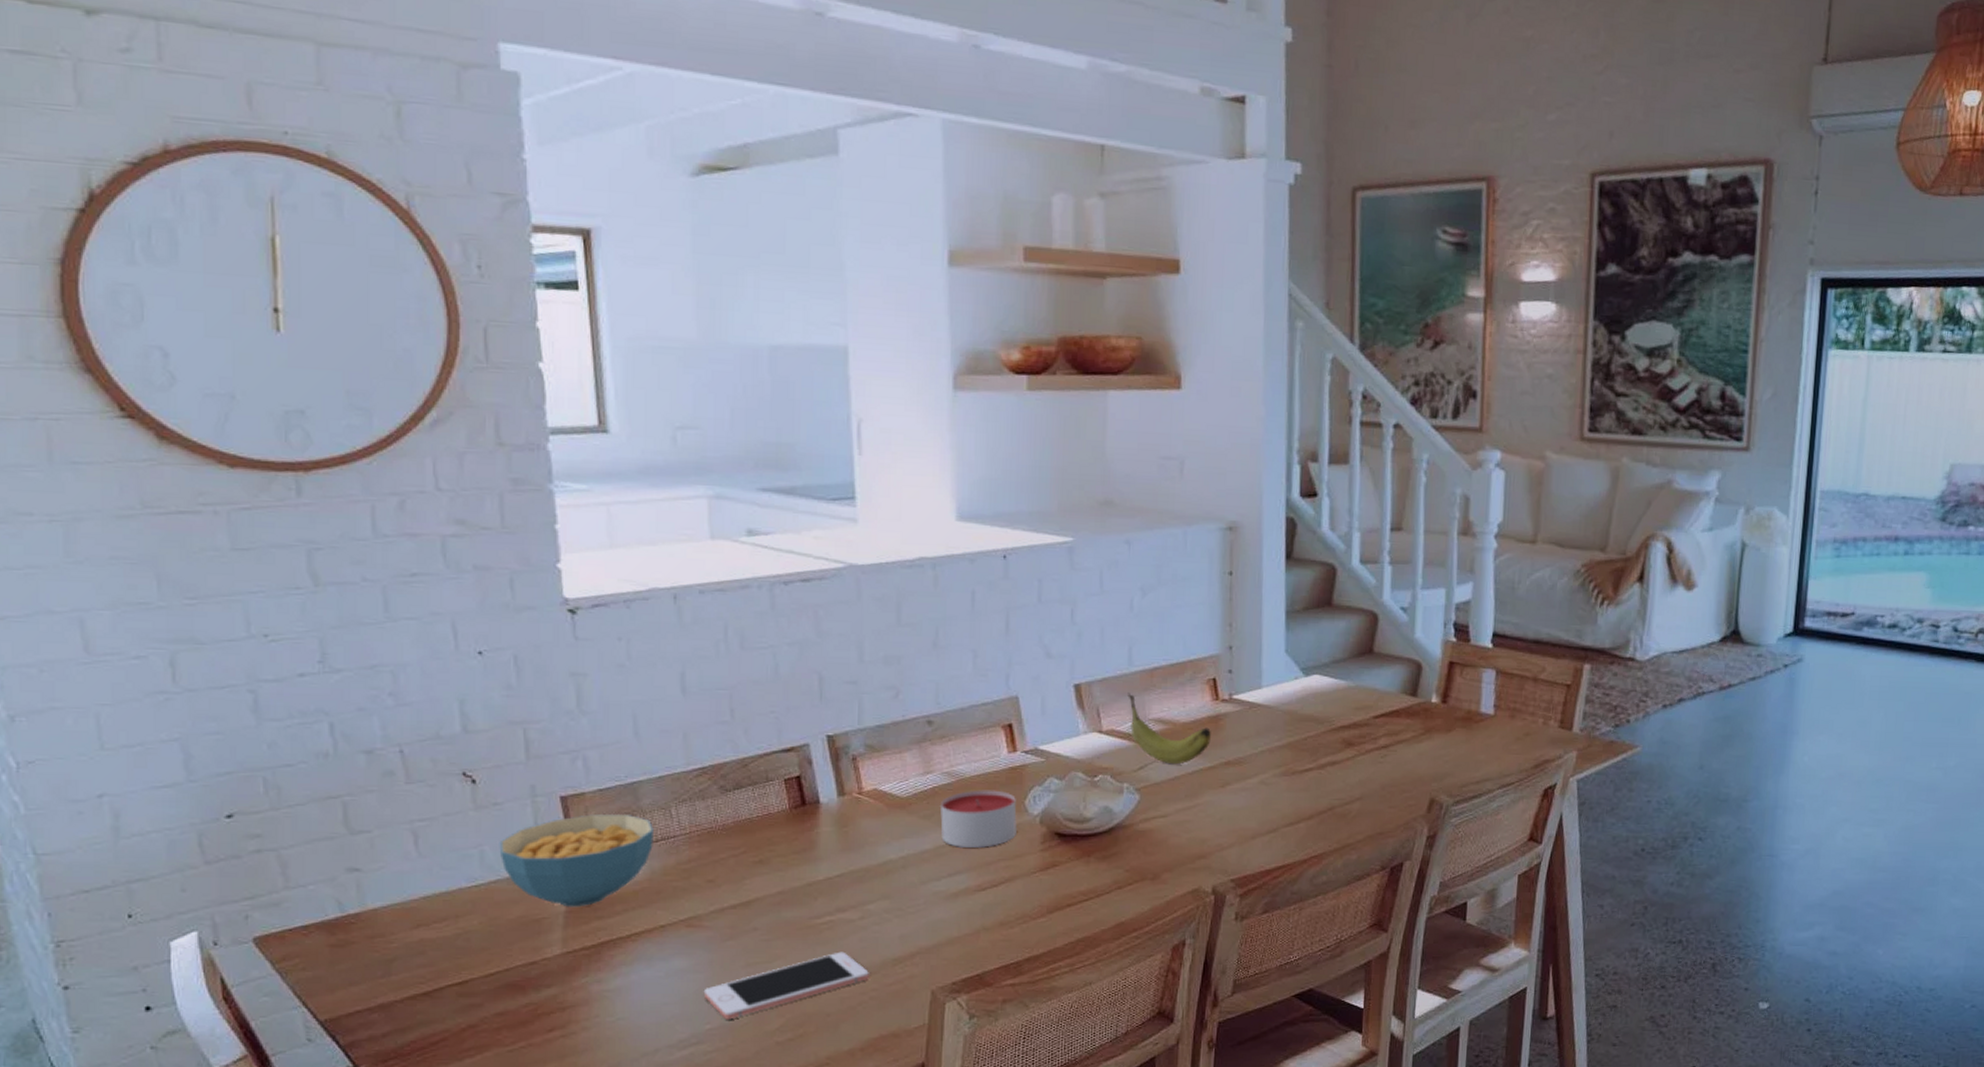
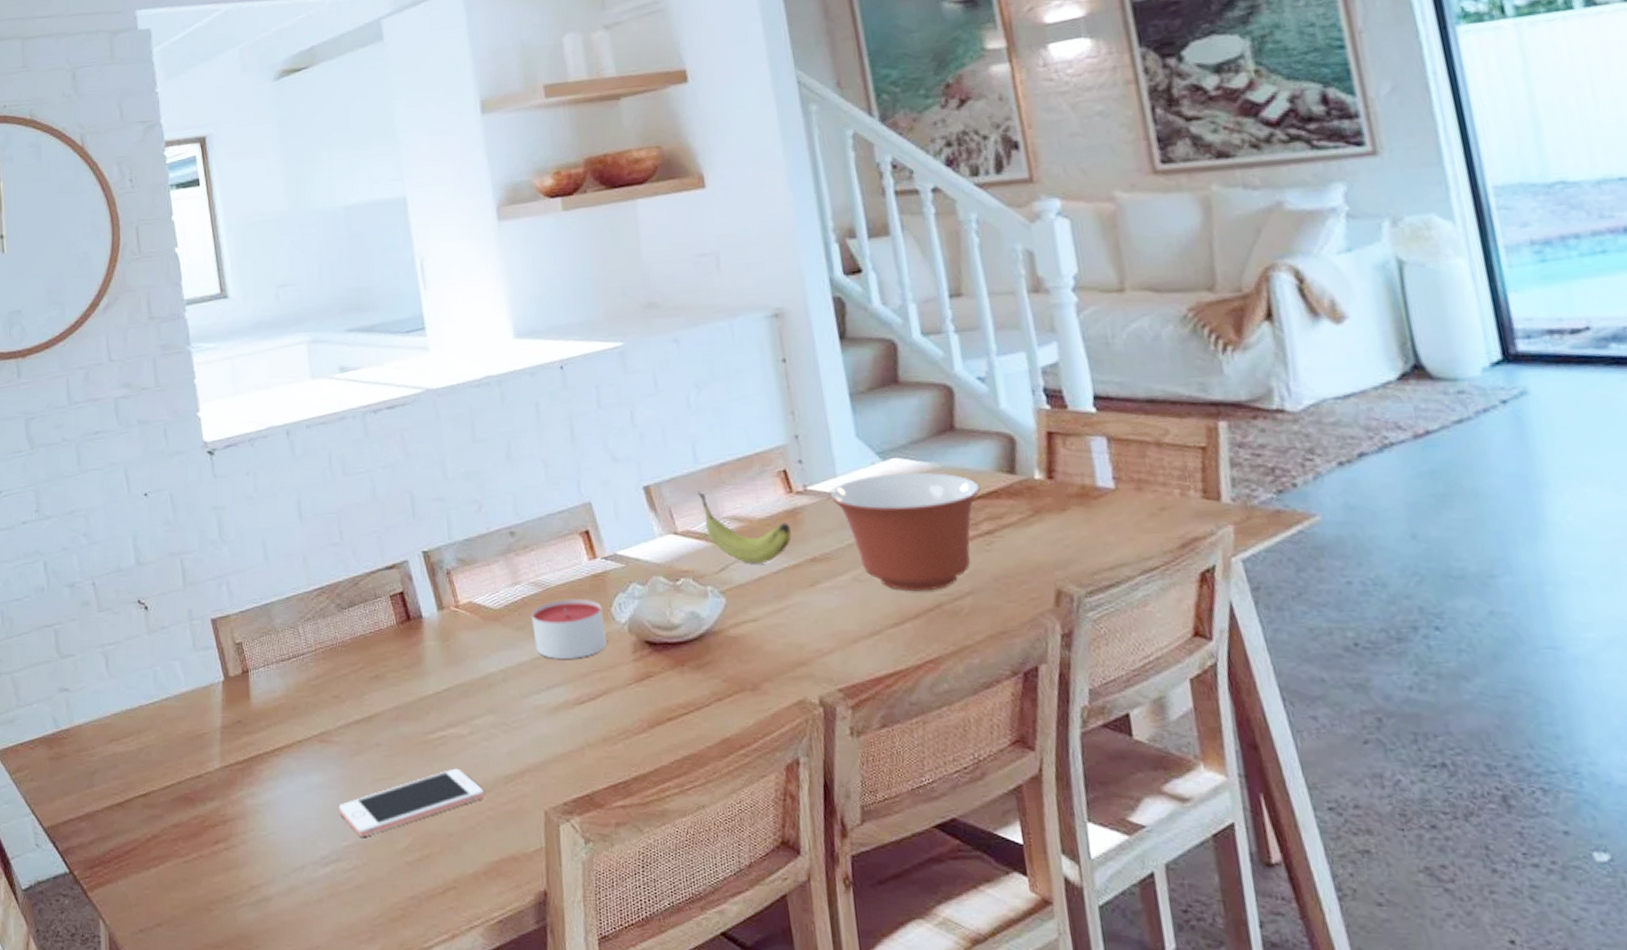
cereal bowl: present [499,813,653,907] -> none [167,633,287,723]
mixing bowl: none [1252,688,1385,796] -> present [829,472,981,592]

